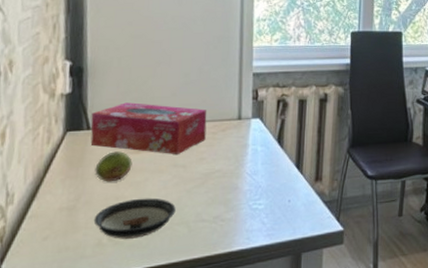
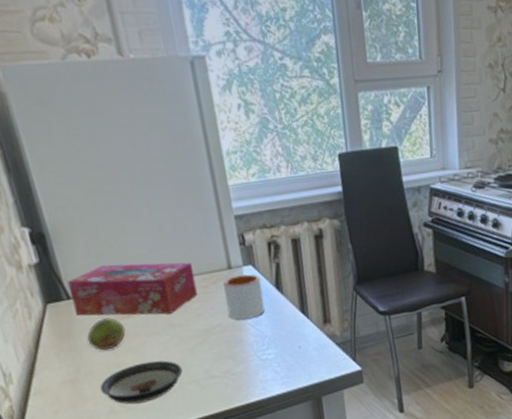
mug: none [230,126,266,169] -> present [223,274,265,320]

